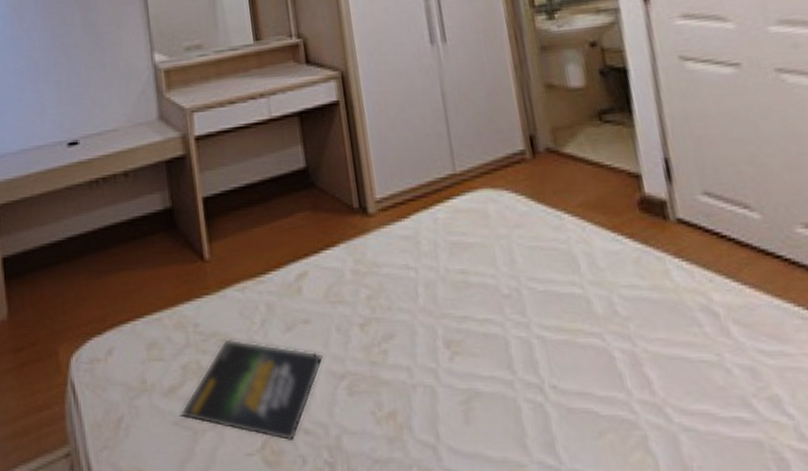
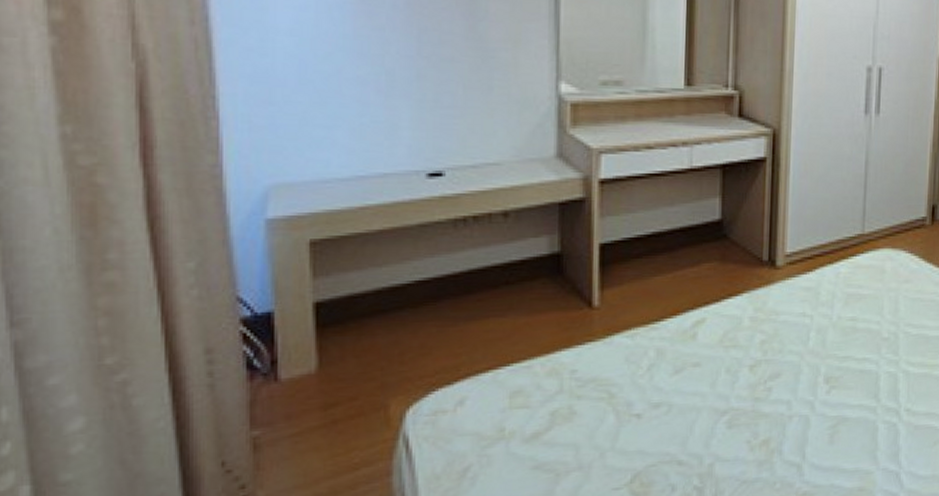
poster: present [179,339,325,442] -> none [541,383,709,474]

